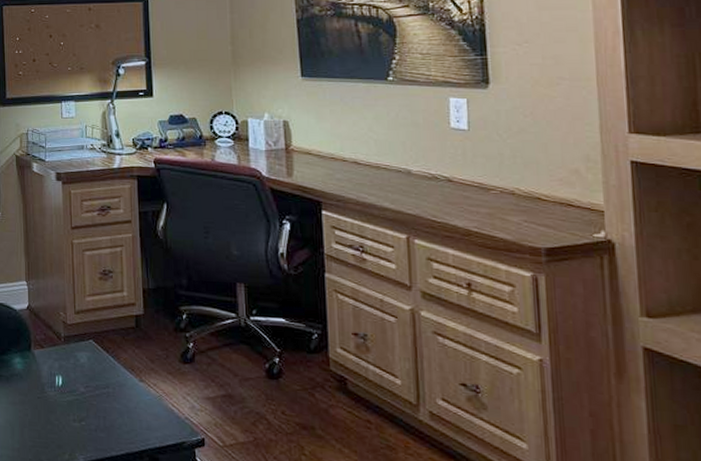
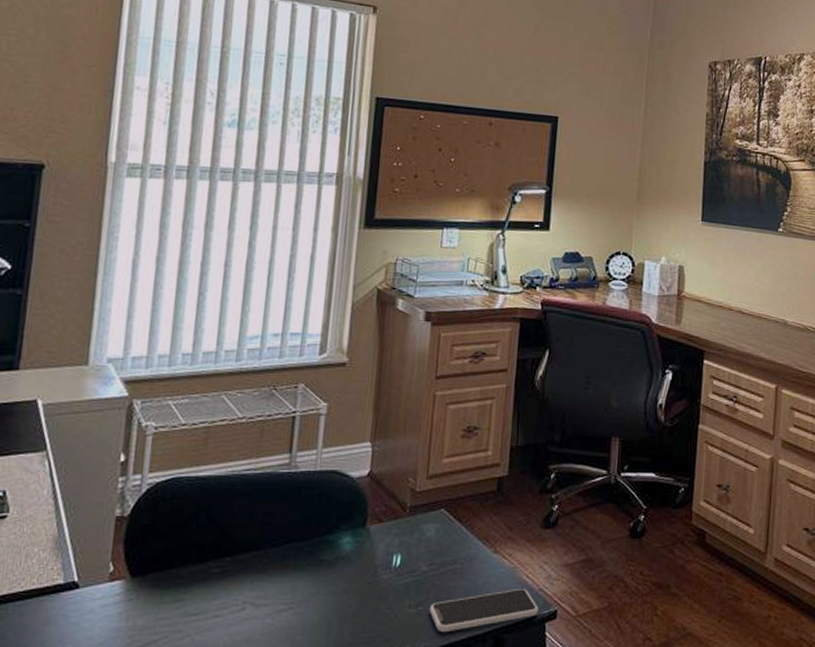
smartphone: none [91,415,187,447] -> present [429,589,539,633]

